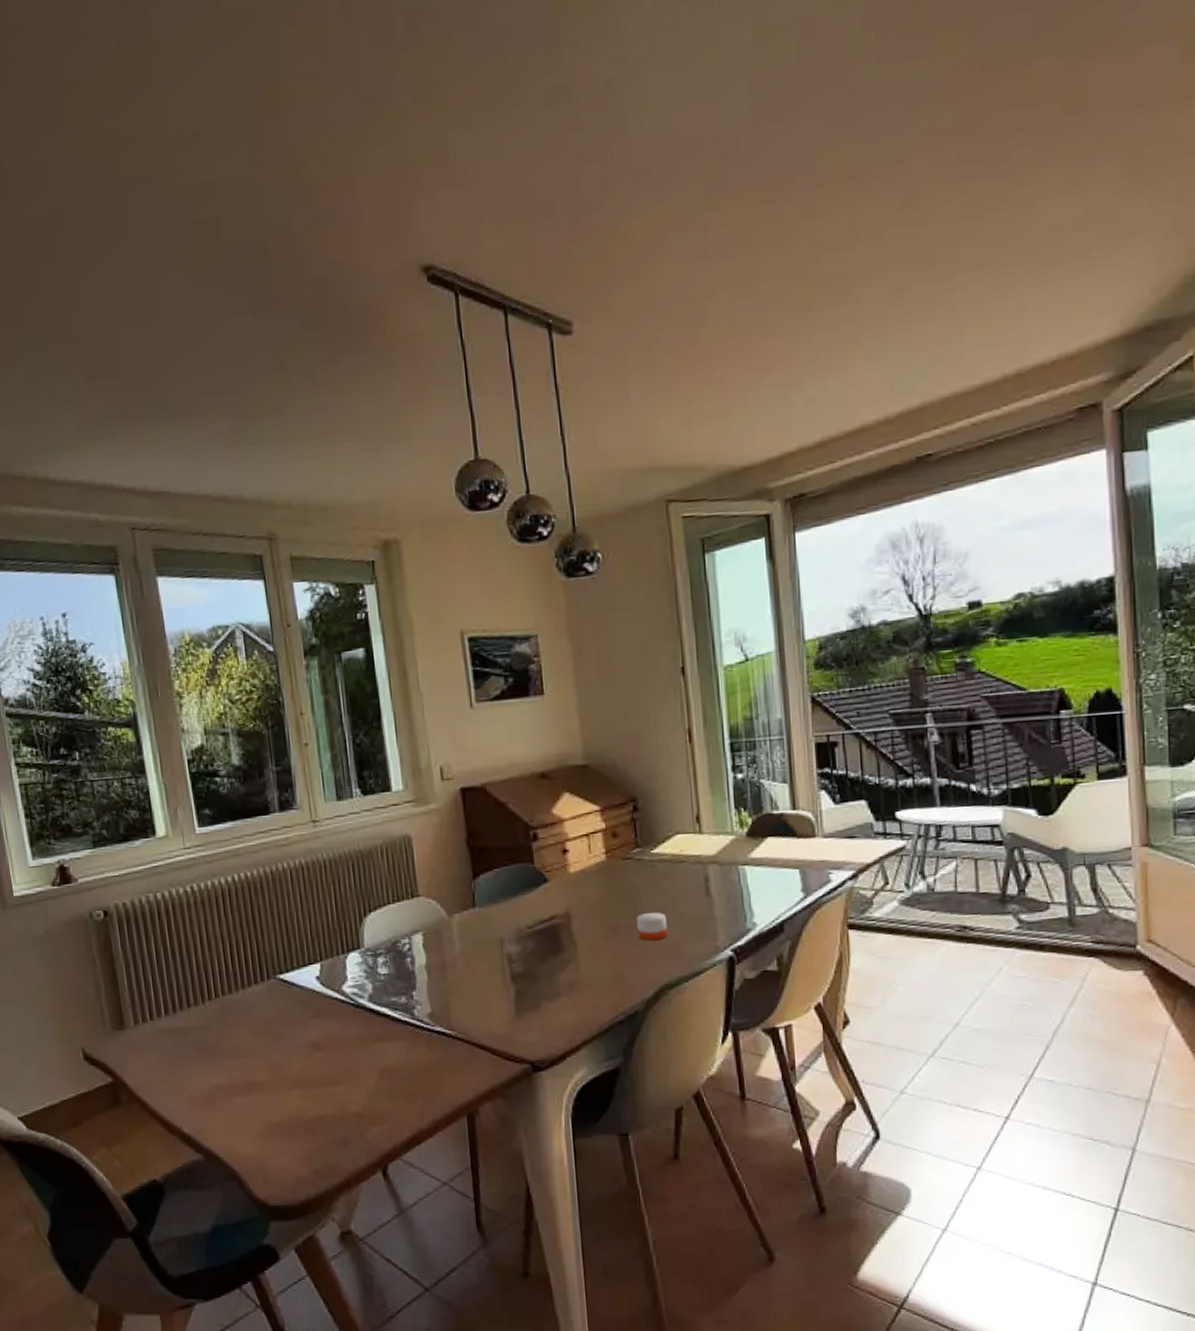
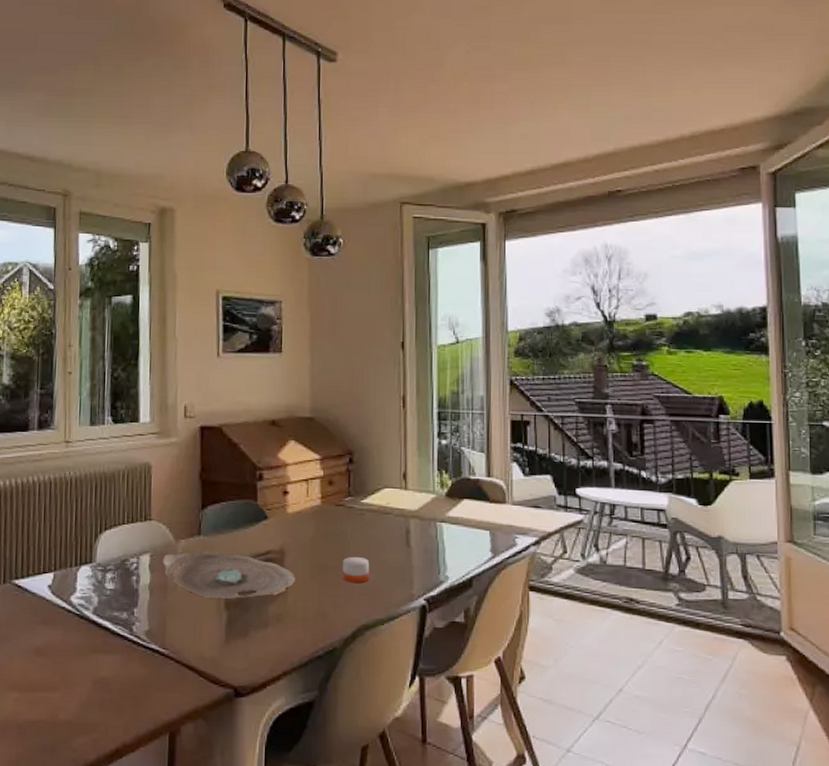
decorative bowl: none [437,922,587,973] -> present [163,551,296,599]

